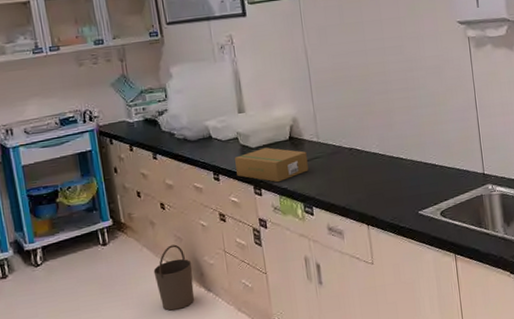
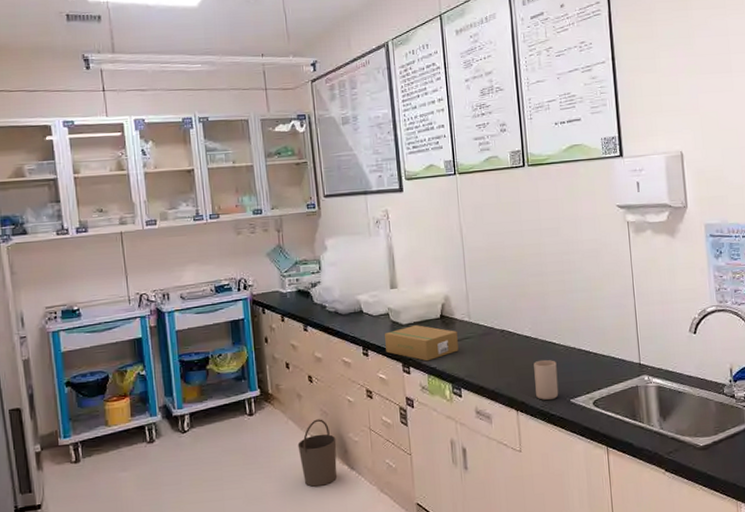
cup: none [382,174,408,214] -> present [534,359,559,401]

